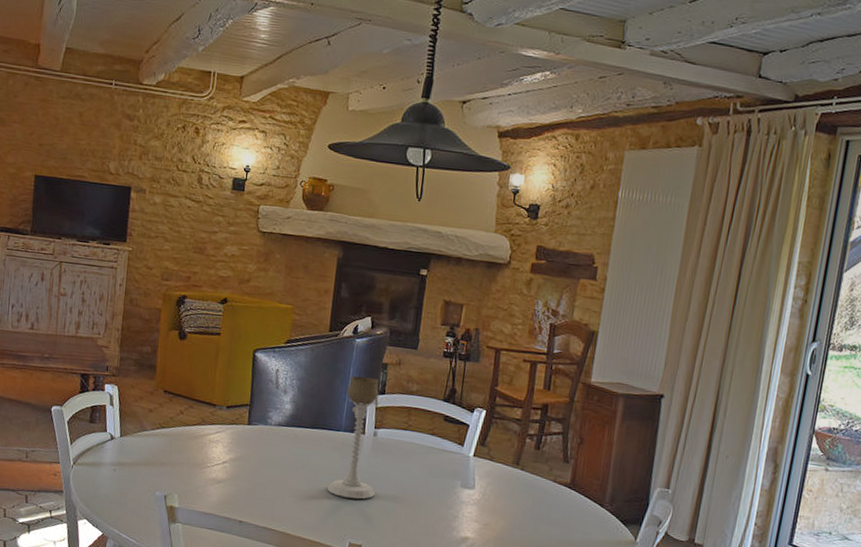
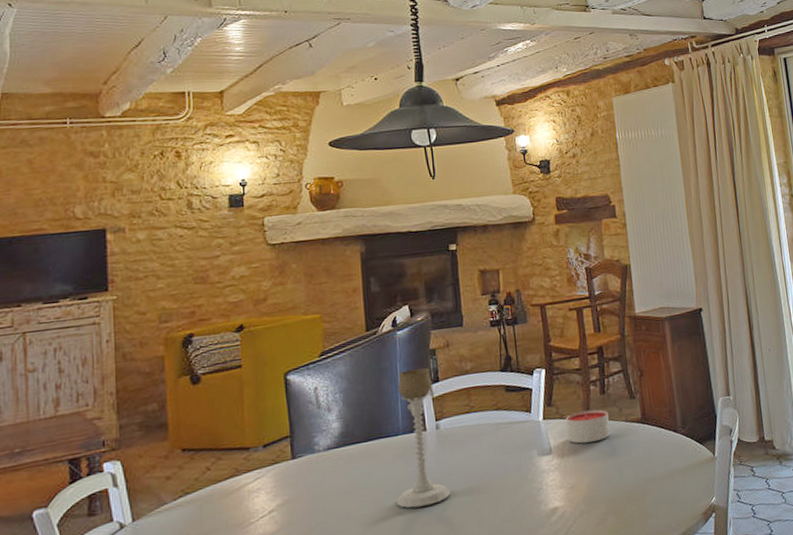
candle: none [492,458,538,492] -> present [566,409,610,444]

